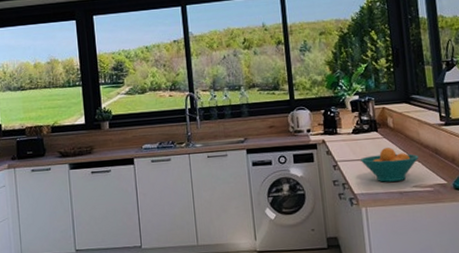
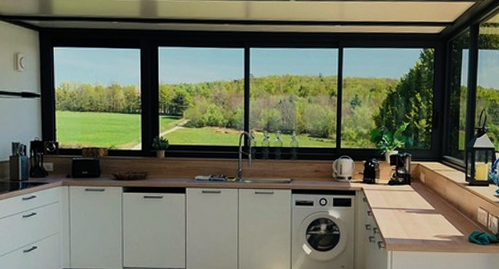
fruit bowl: present [361,148,419,182] -> none [393,200,443,230]

